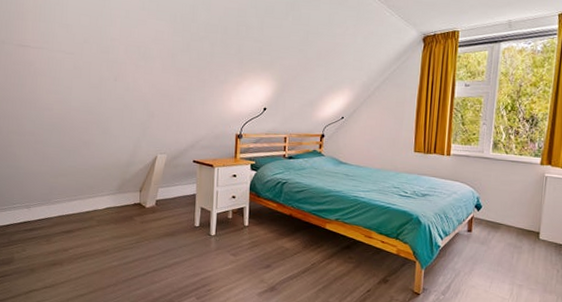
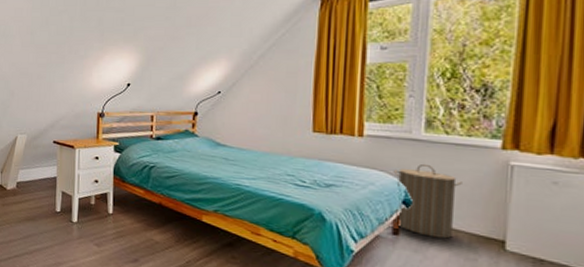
laundry hamper: none [470,176,515,233] -> present [393,163,462,239]

